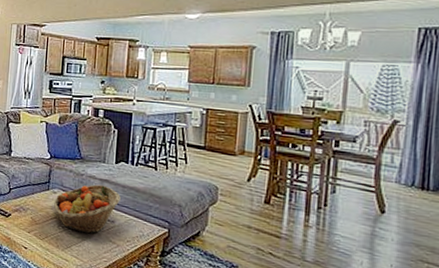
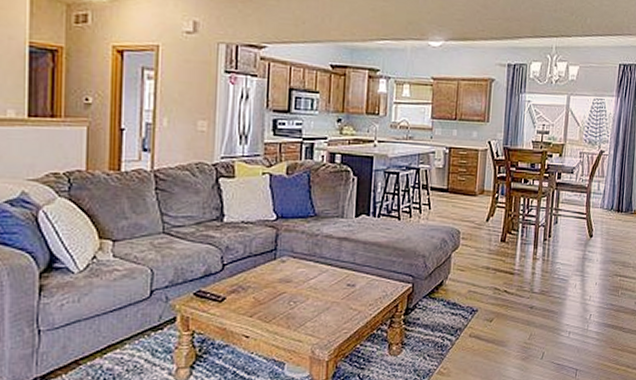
fruit basket: present [53,184,121,234] -> none [281,245,362,305]

